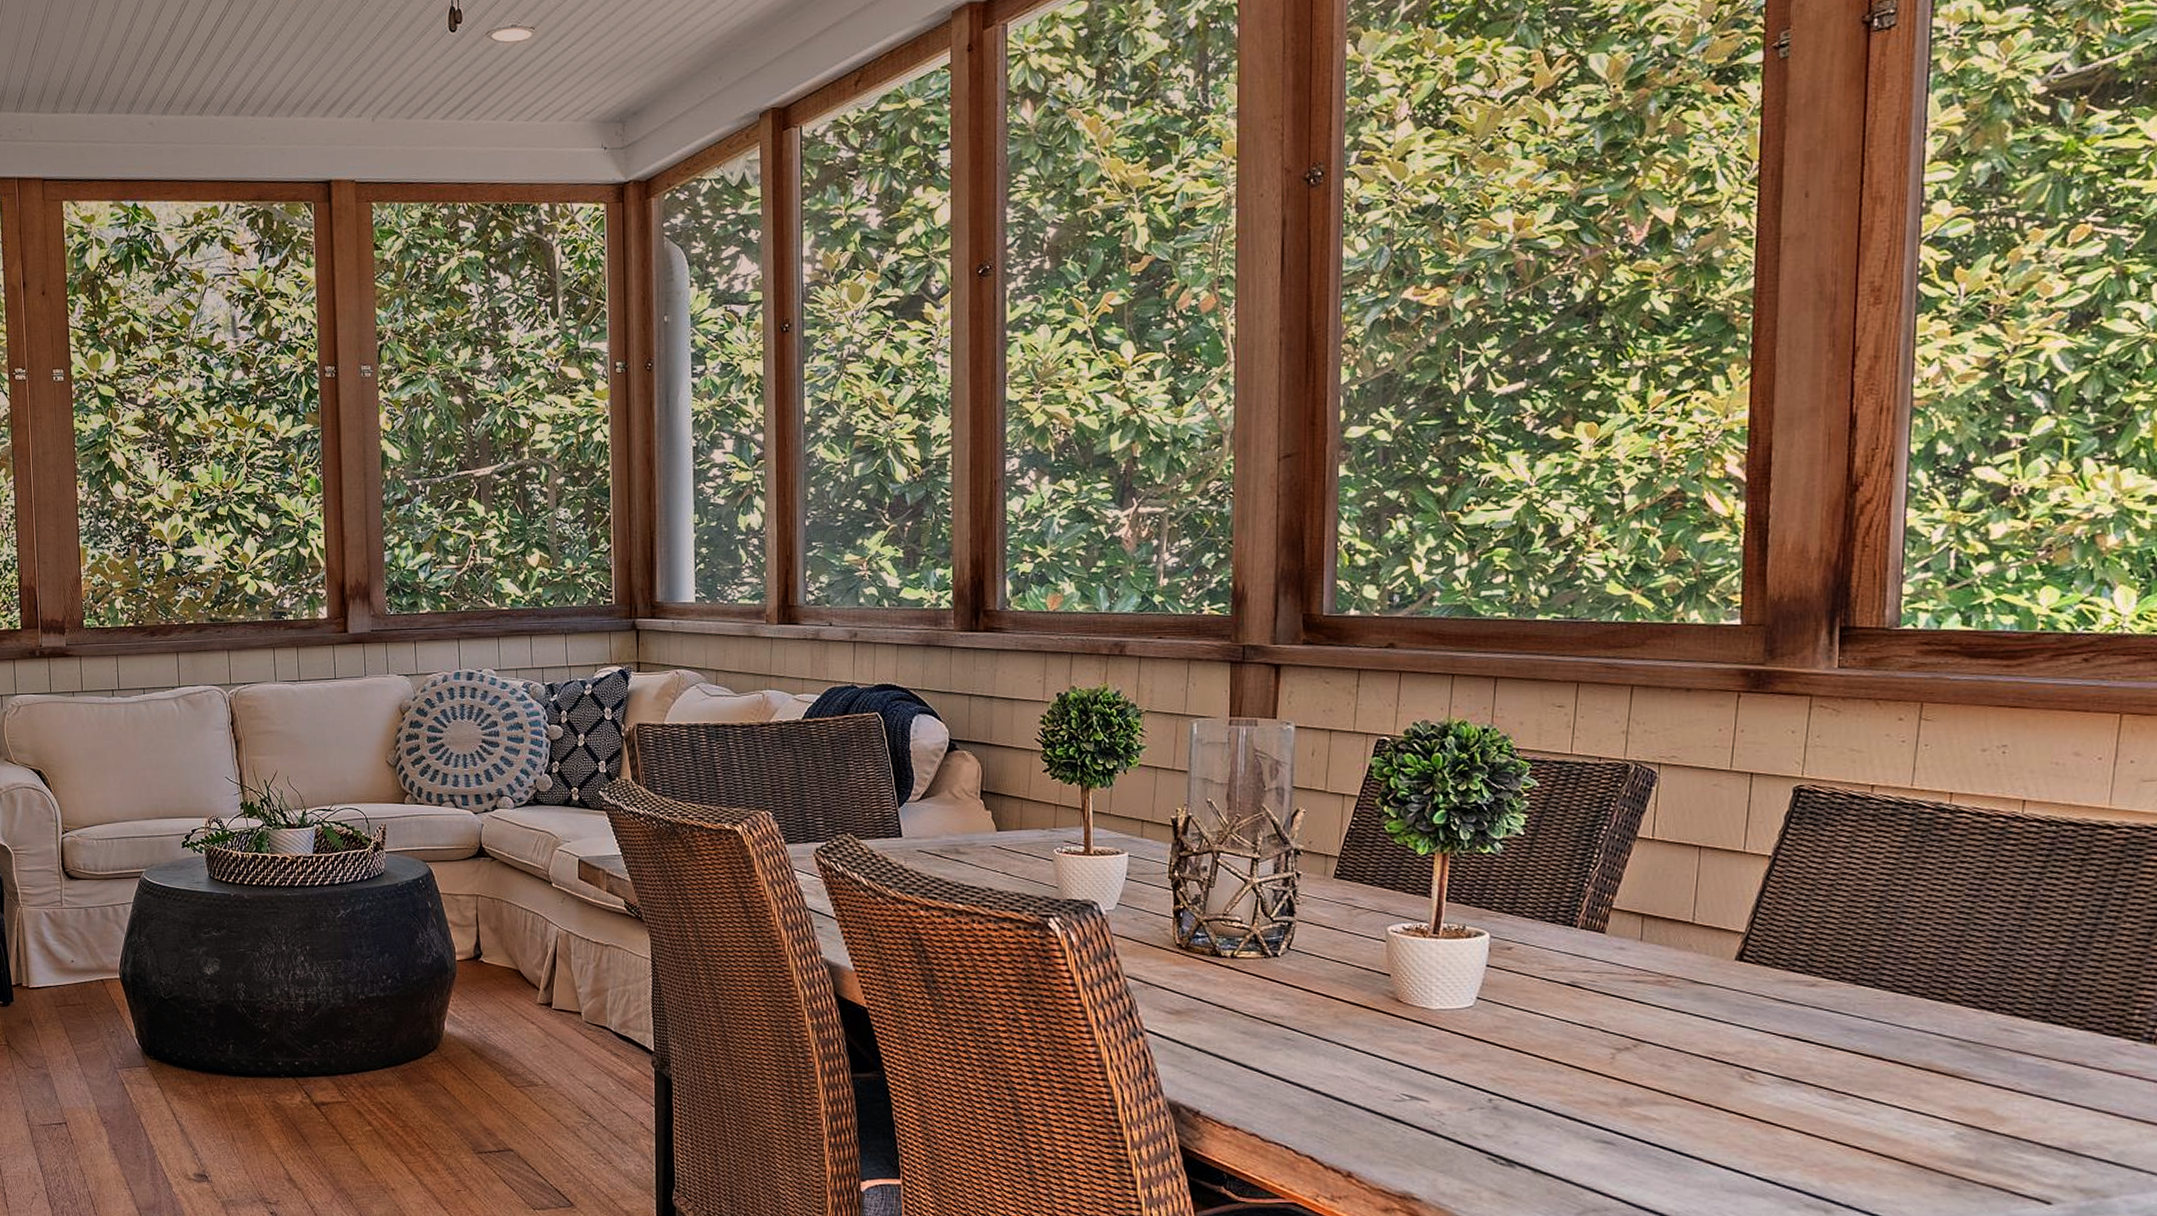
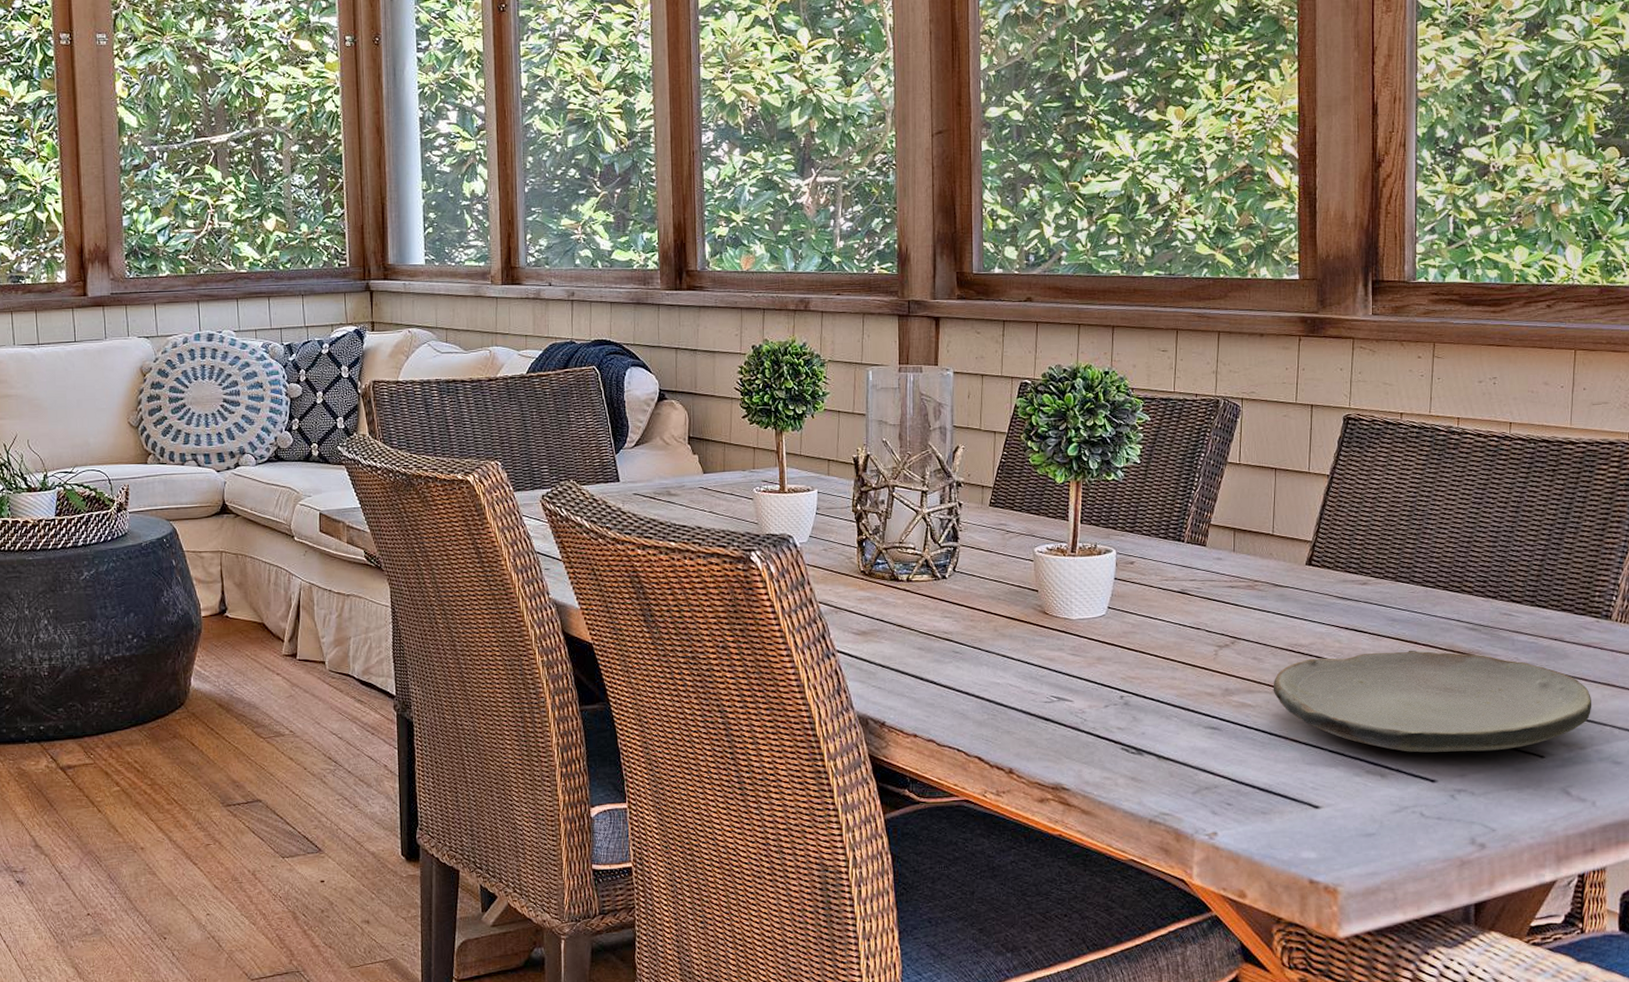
plate: none [1685,1066,2123,1192] -> present [1273,650,1592,753]

